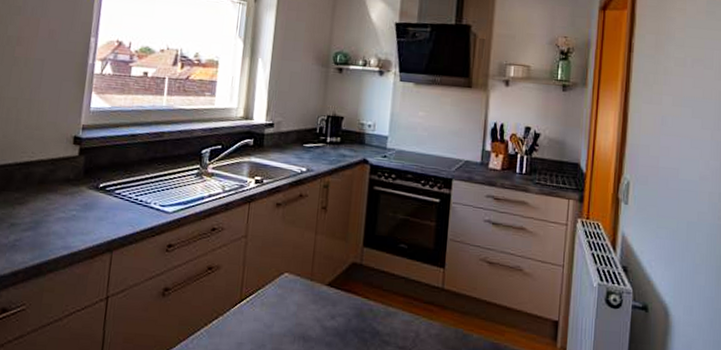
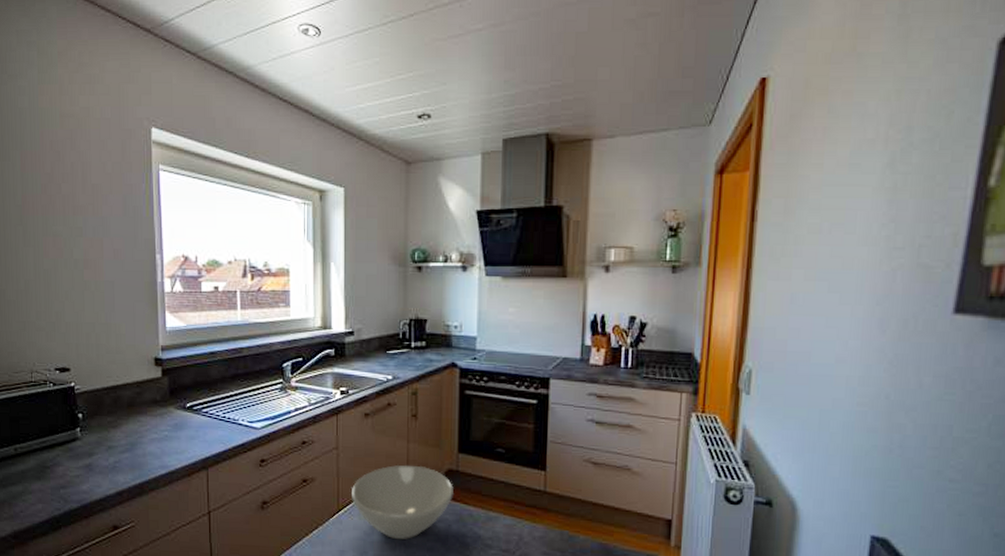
bowl: none [254,256,356,333] -> present [350,465,453,539]

